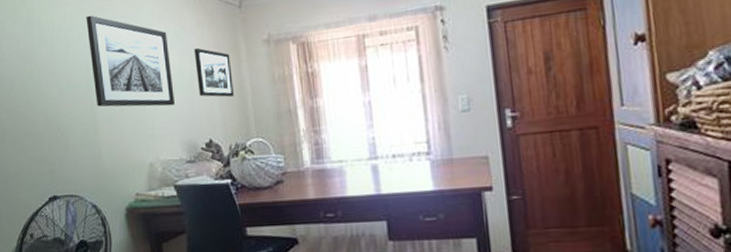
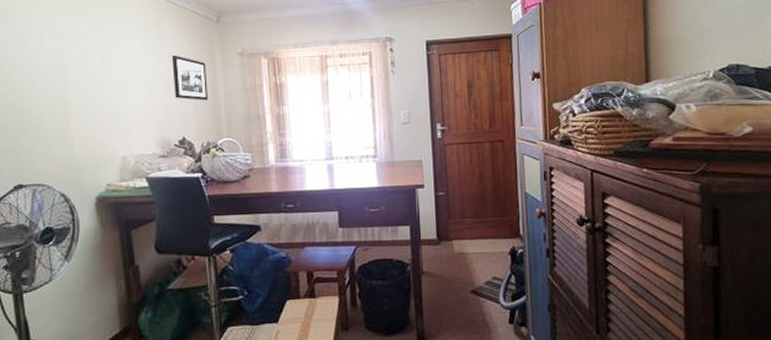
wall art: present [86,15,175,107] -> none [63,16,150,106]

